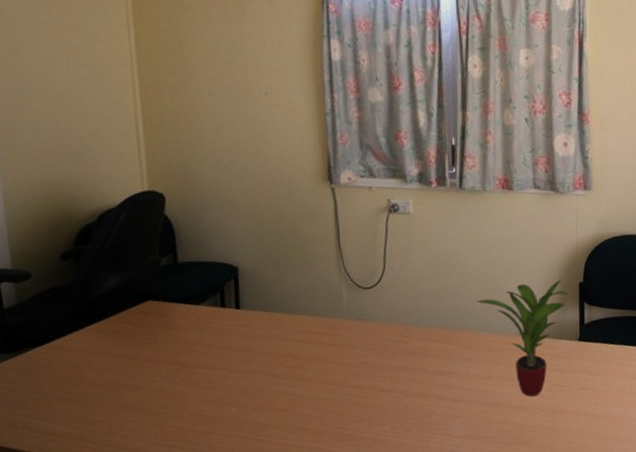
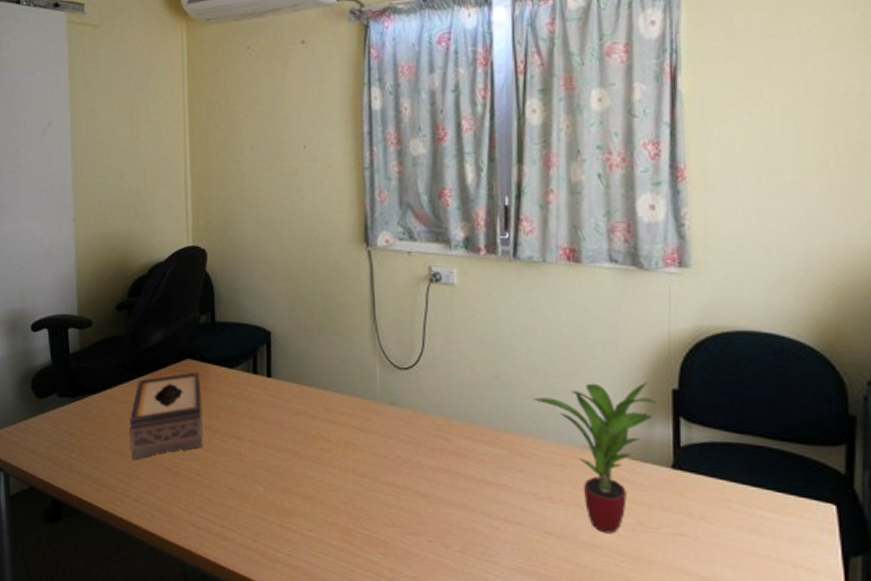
tissue box: none [84,312,170,405] -> present [129,372,203,460]

